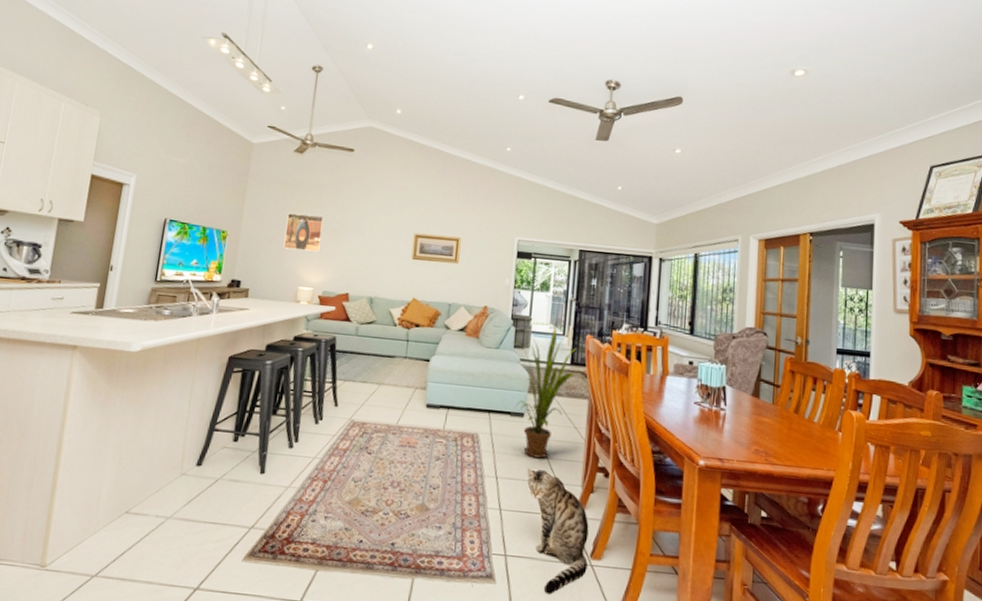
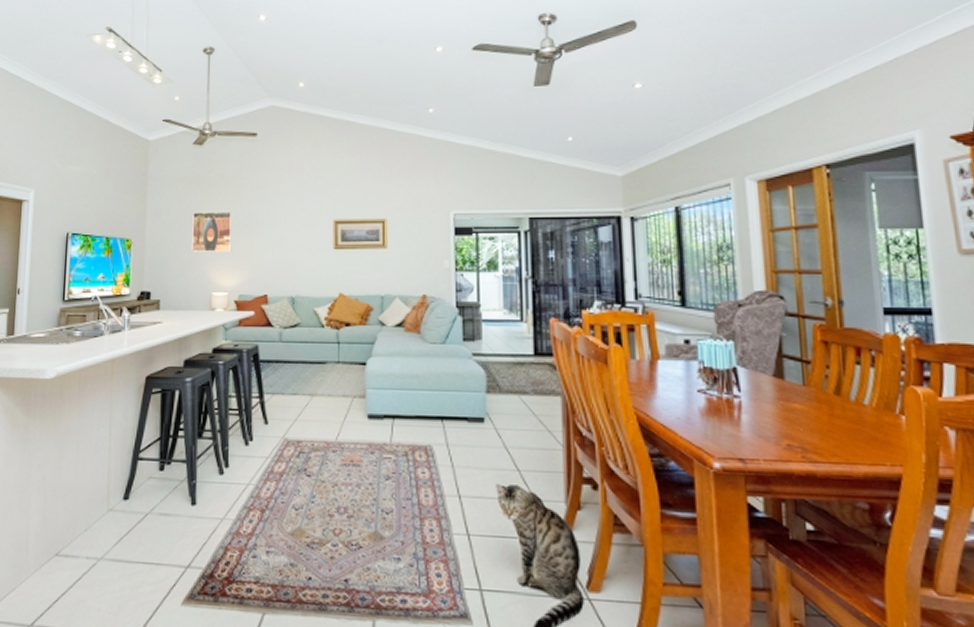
house plant: present [513,328,577,459] -> none [461,313,541,471]

